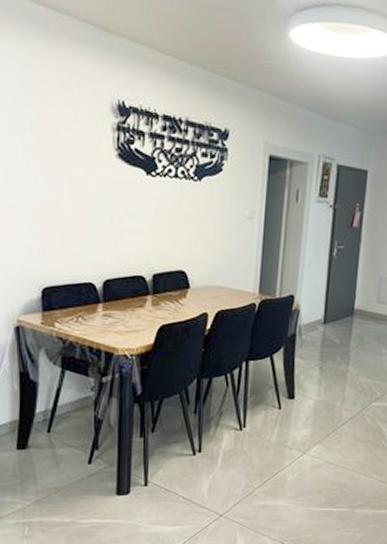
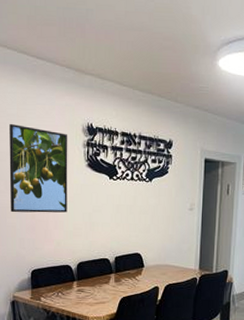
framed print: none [11,95,92,216] -> present [9,124,68,213]

